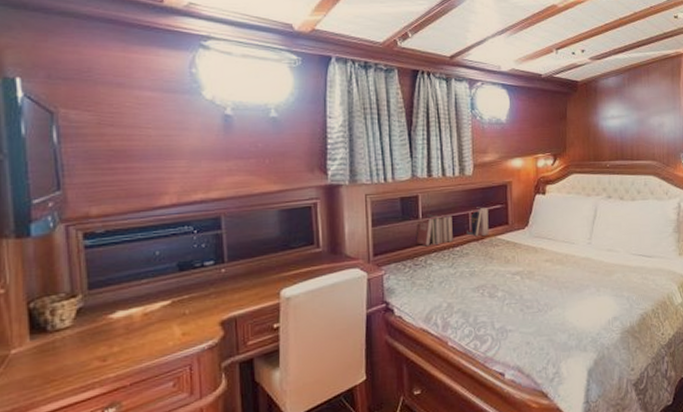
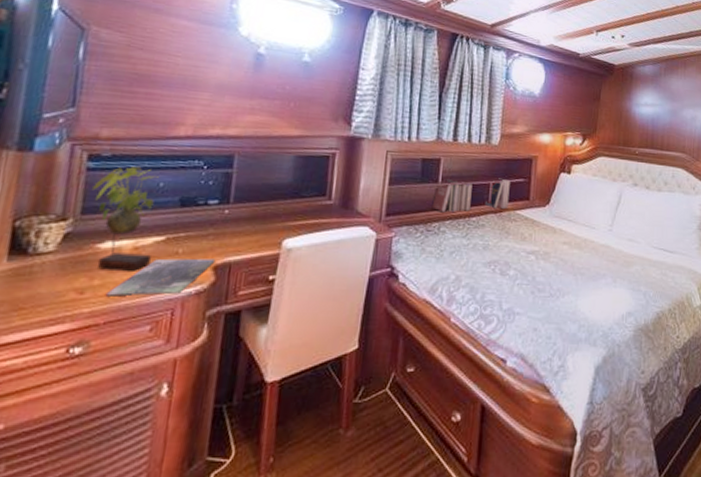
plant: none [92,238,161,337] -> present [91,166,159,271]
magazine: none [126,315,221,361] -> present [105,258,216,297]

